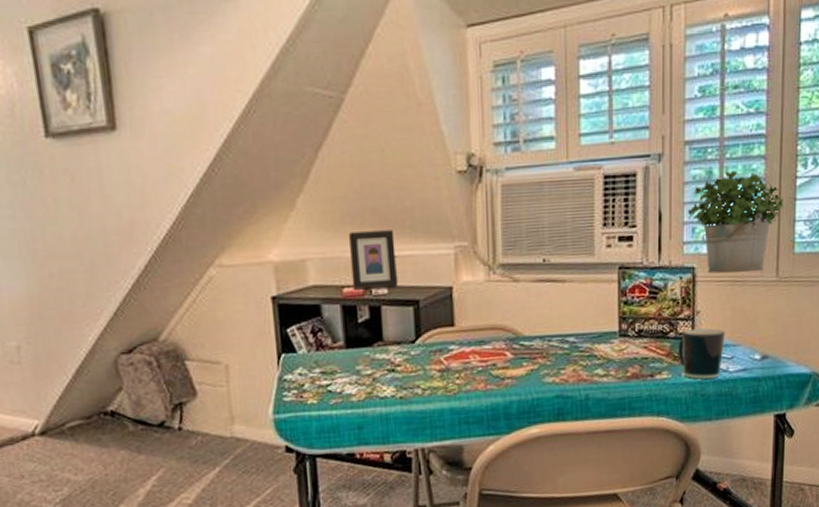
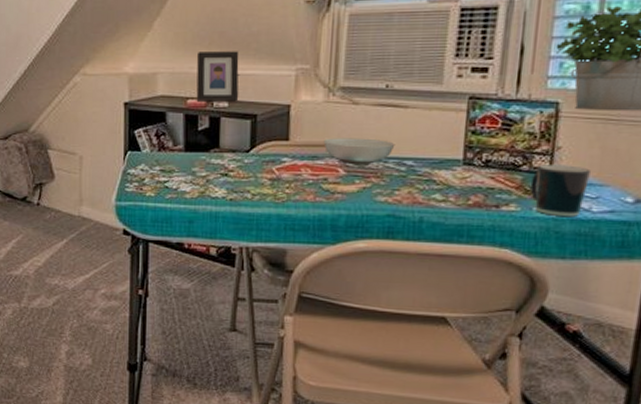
bowl: none [488,317,557,347] -> present [323,138,395,166]

